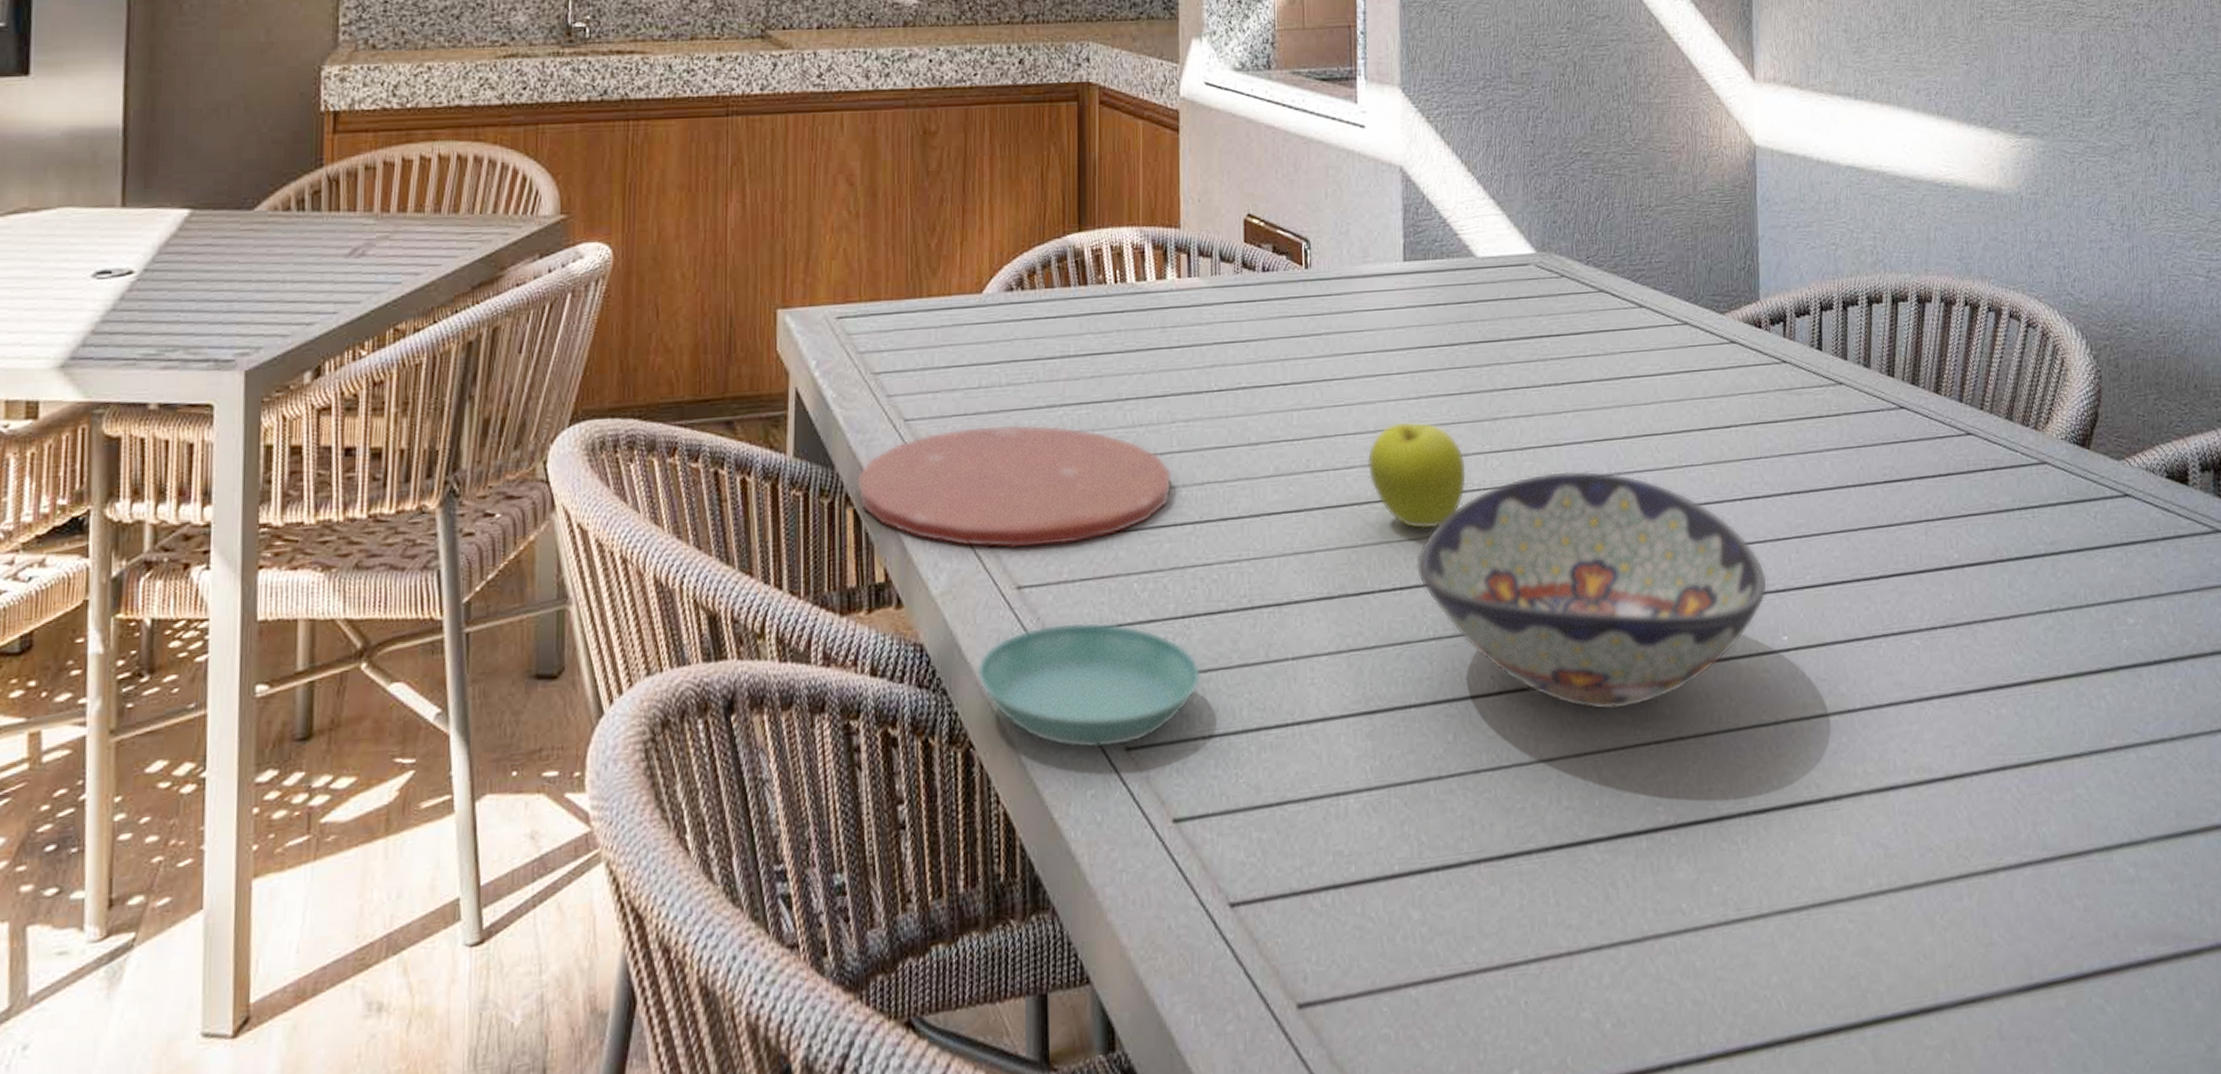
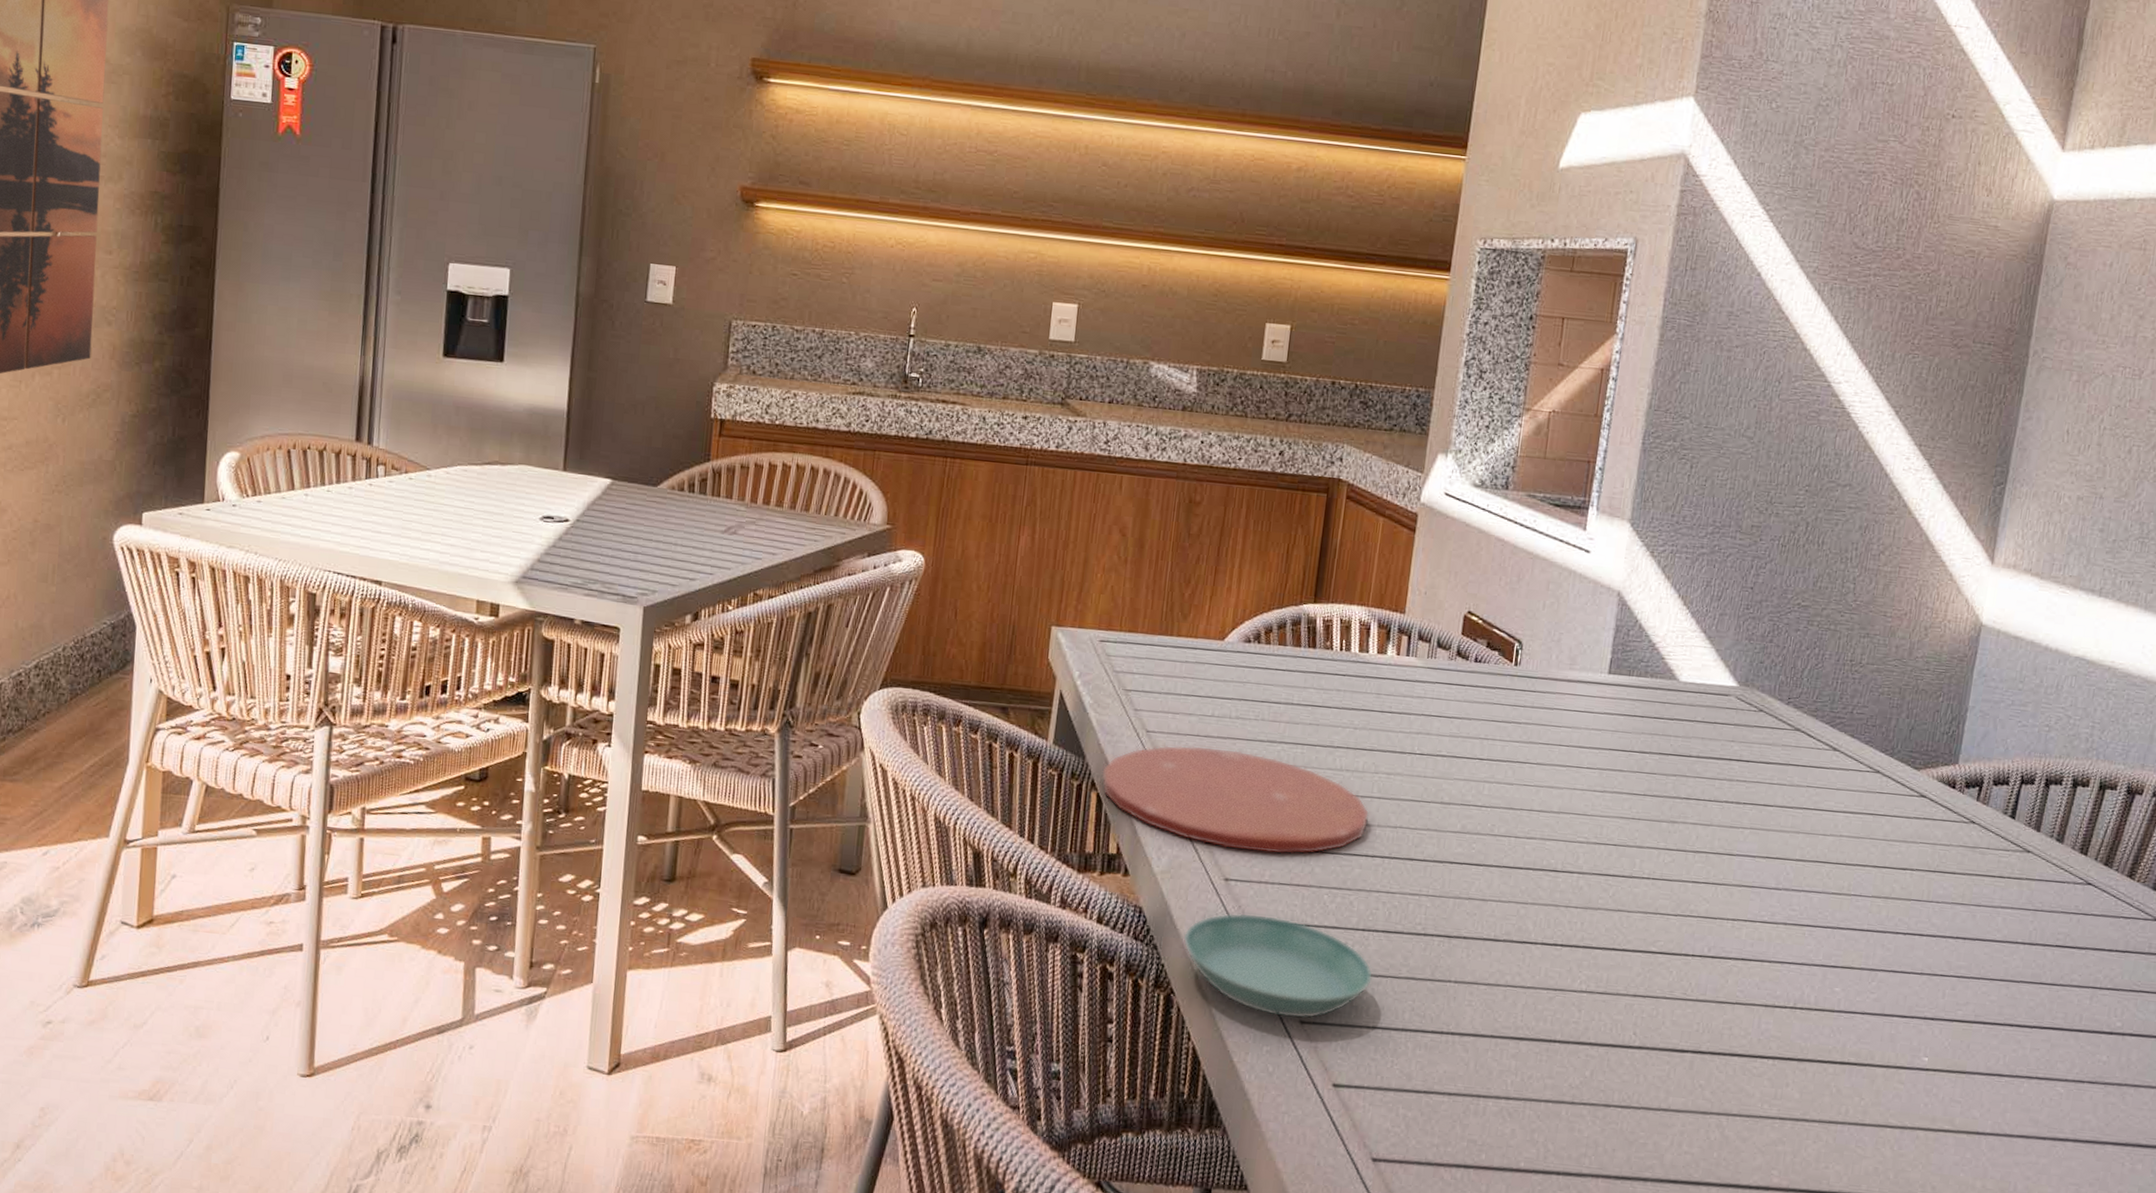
fruit: present [1367,421,1467,530] -> none [1546,808,1640,903]
decorative bowl: present [1416,470,1768,710] -> none [1578,875,1918,1085]

